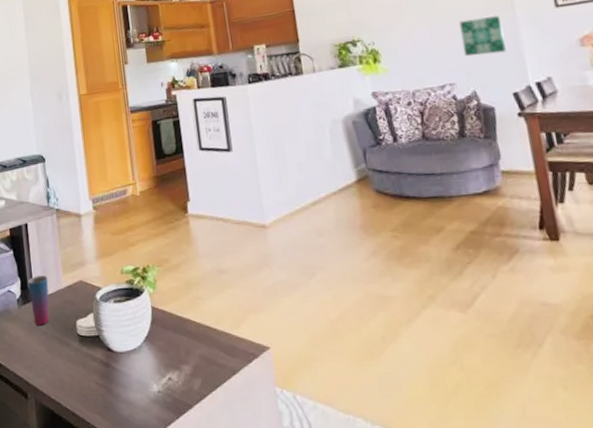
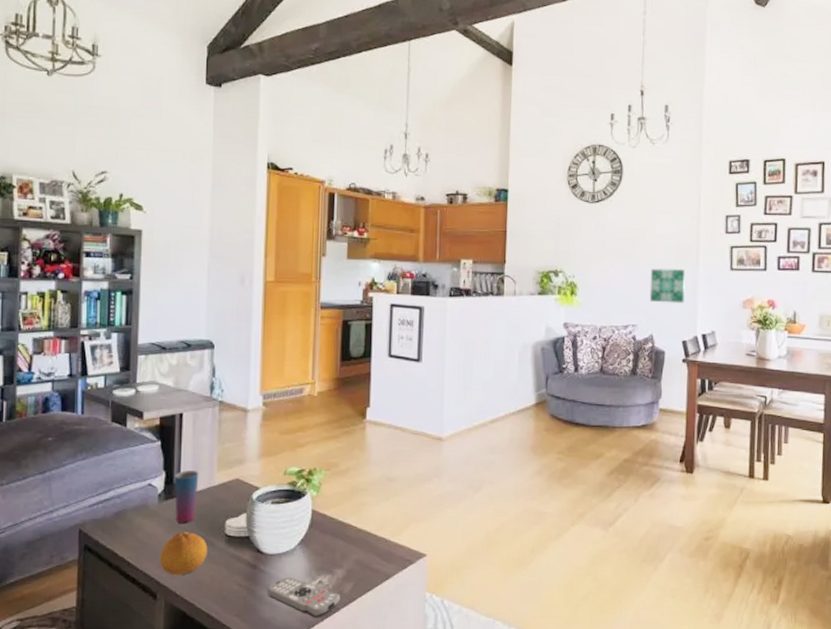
fruit: none [25,333,65,375] -> present [160,531,208,575]
remote control: none [121,375,192,415] -> present [266,577,341,617]

